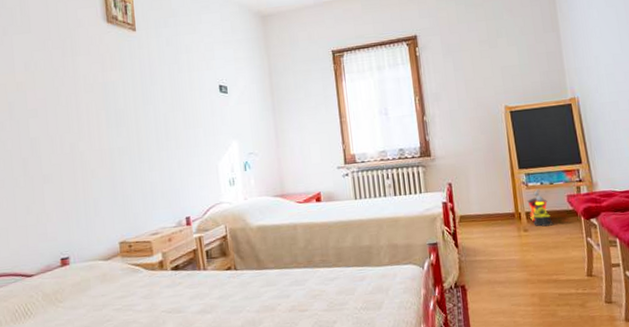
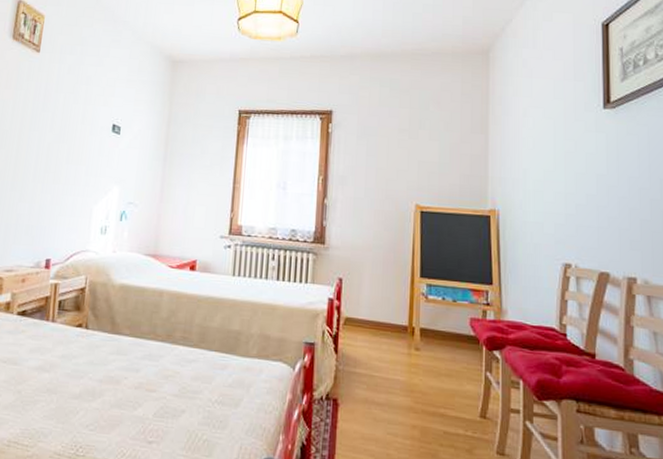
toy train: present [527,188,554,227] -> none [424,304,451,351]

